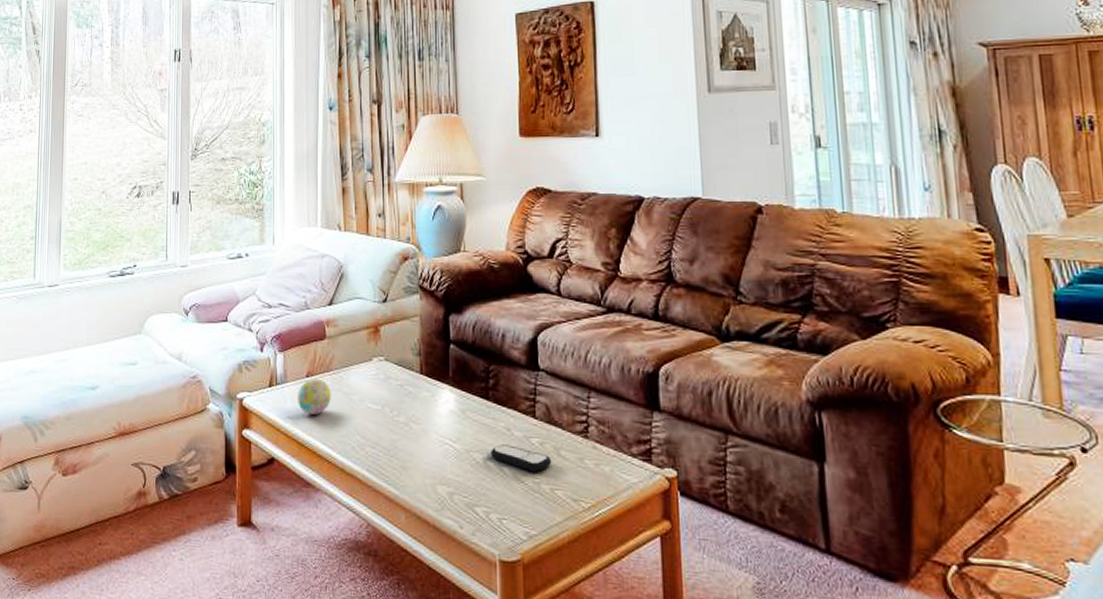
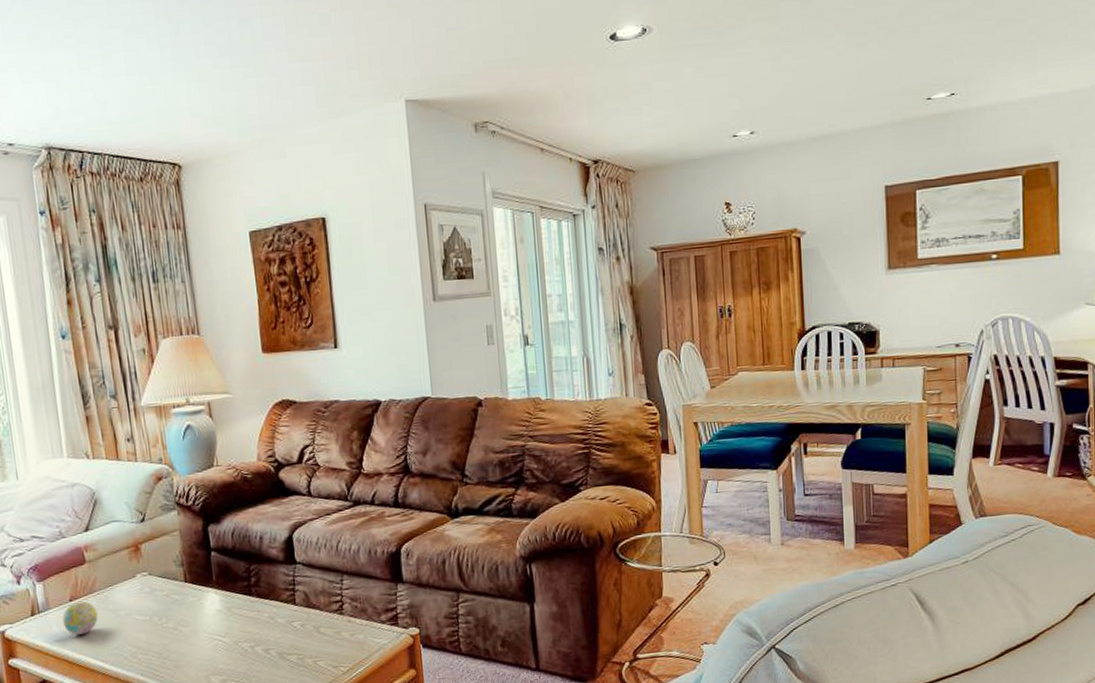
remote control: present [491,444,552,472] -> none [257,631,313,650]

